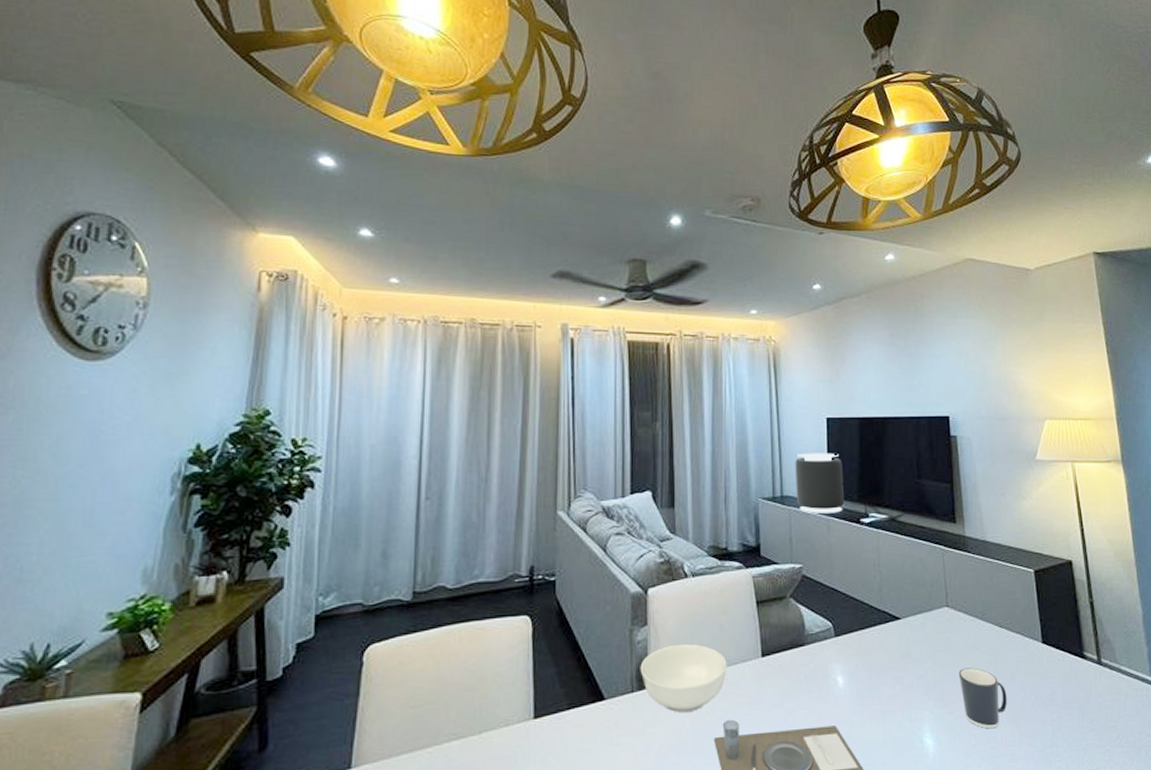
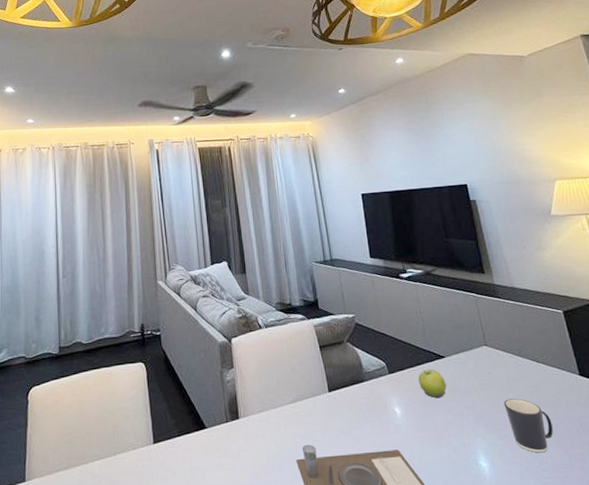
bowl: present [640,643,727,713] -> none [231,382,301,439]
speaker: present [795,452,845,513] -> none [339,222,385,272]
fruit: none [868,631,899,667] -> present [418,368,447,399]

